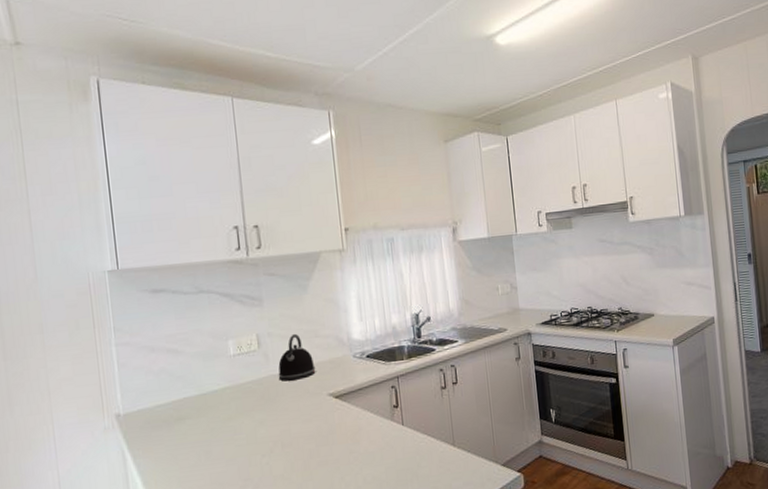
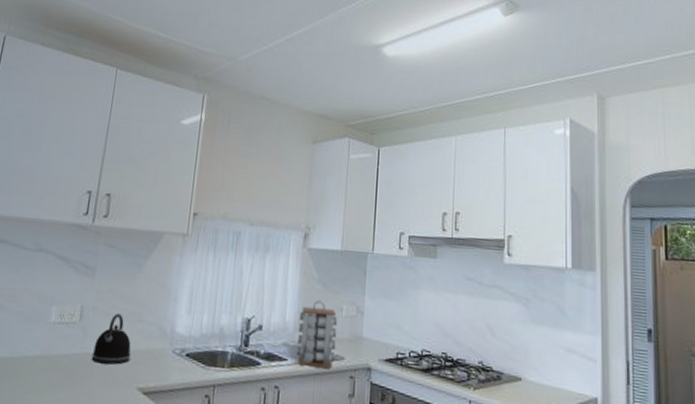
spice rack: none [461,284,500,343] -> present [296,300,338,368]

